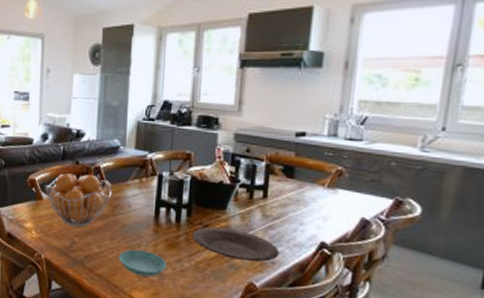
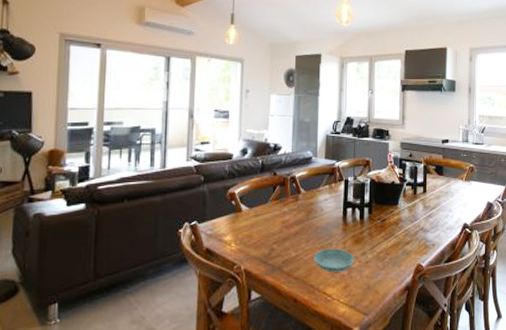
fruit basket: present [45,173,112,227] -> none [245,185,307,234]
plate: present [192,227,279,262] -> none [374,220,437,246]

